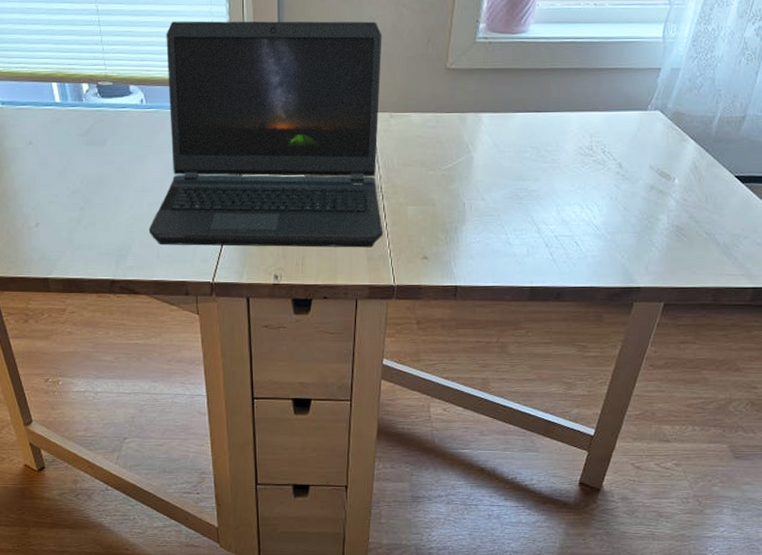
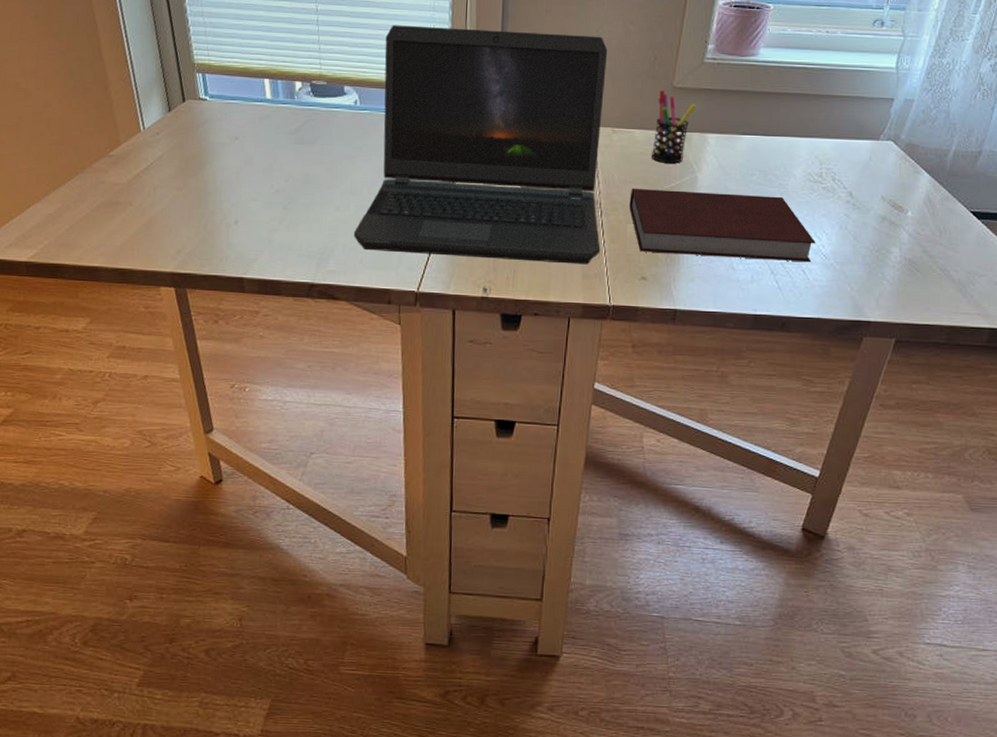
notebook: none [409,170,587,234] -> present [629,188,816,262]
pen holder: none [428,73,470,145] -> present [651,90,697,163]

